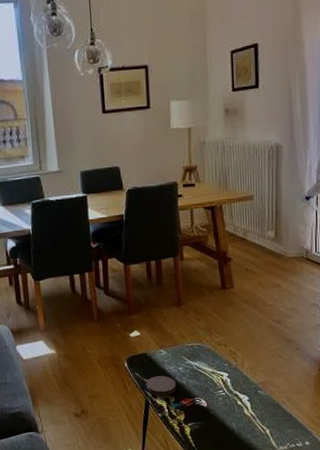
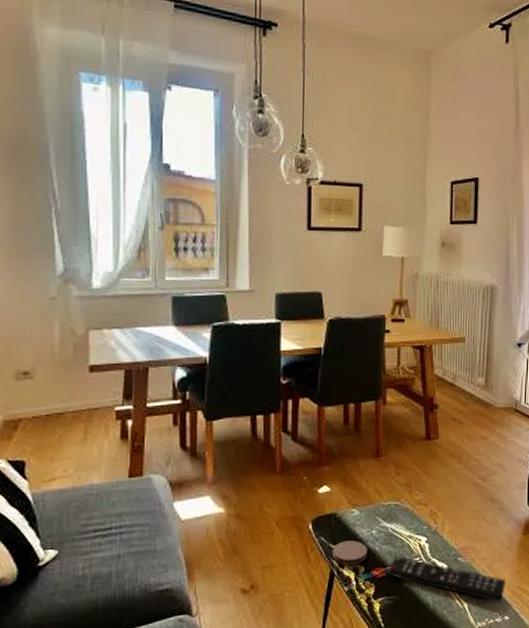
remote control: none [195,388,306,430] -> present [387,555,507,603]

